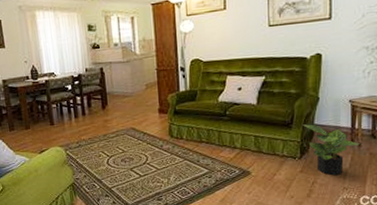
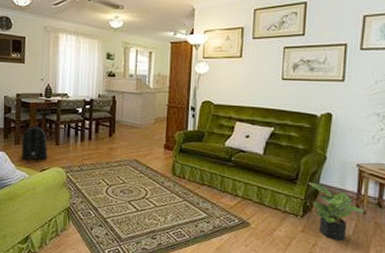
backpack: none [16,109,45,146] -> present [21,125,48,162]

